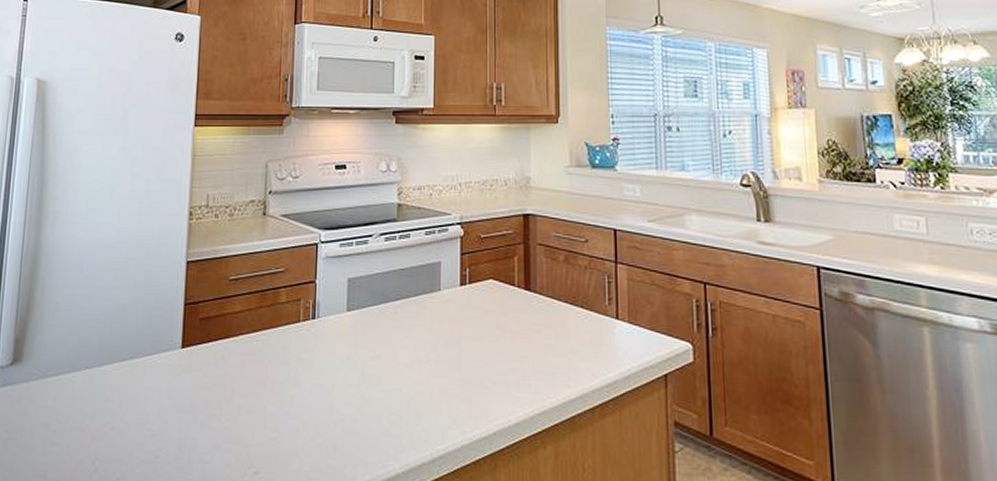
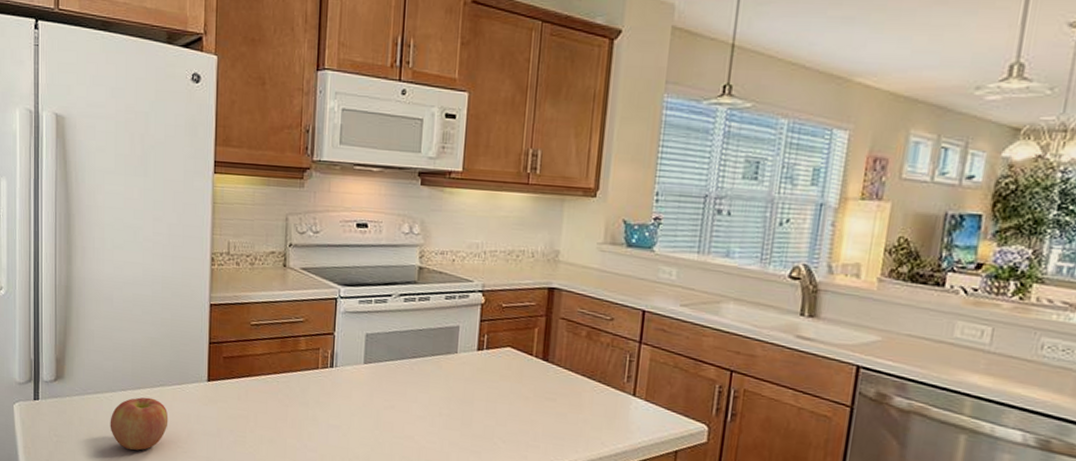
apple: none [70,373,137,440] -> present [110,397,169,451]

